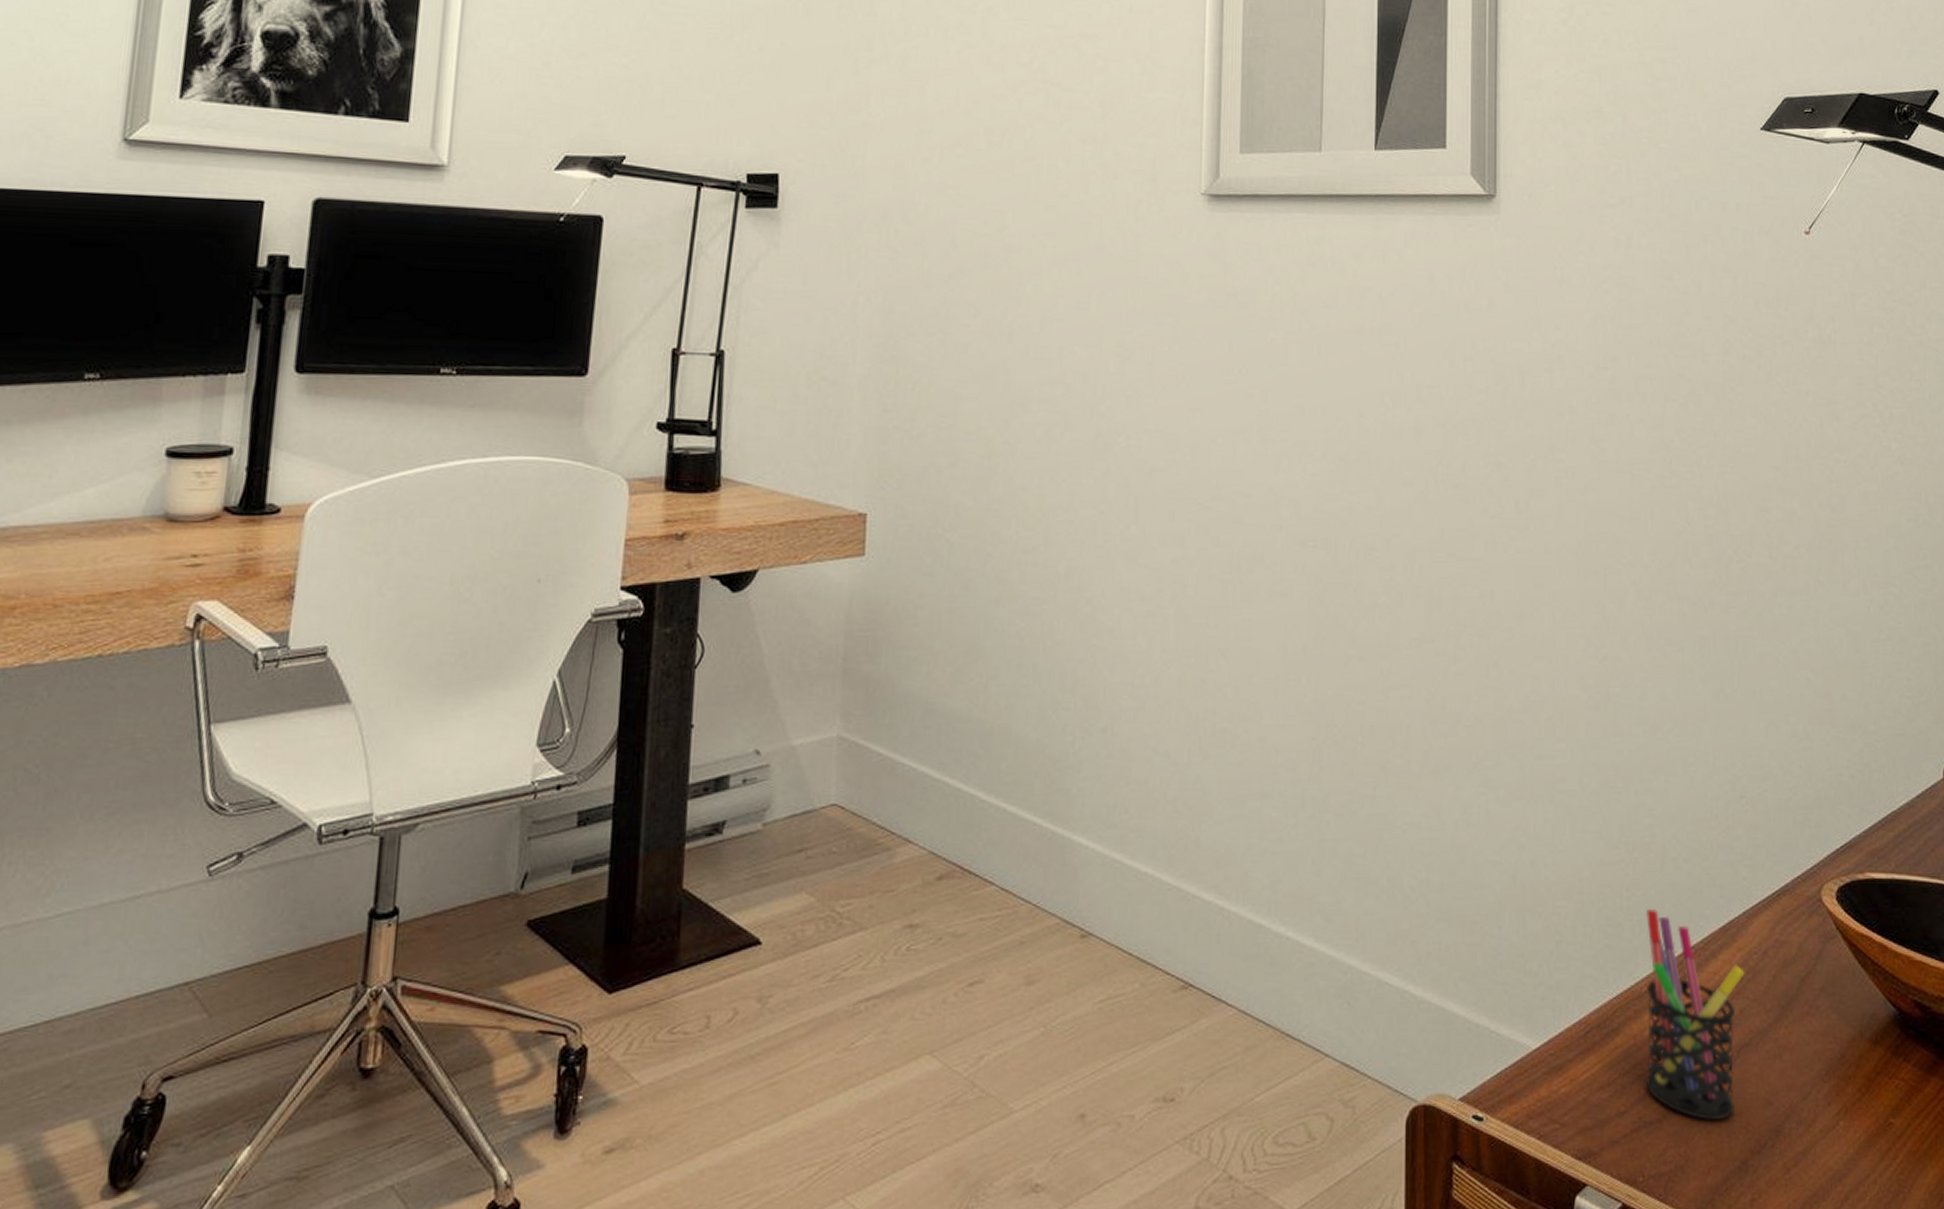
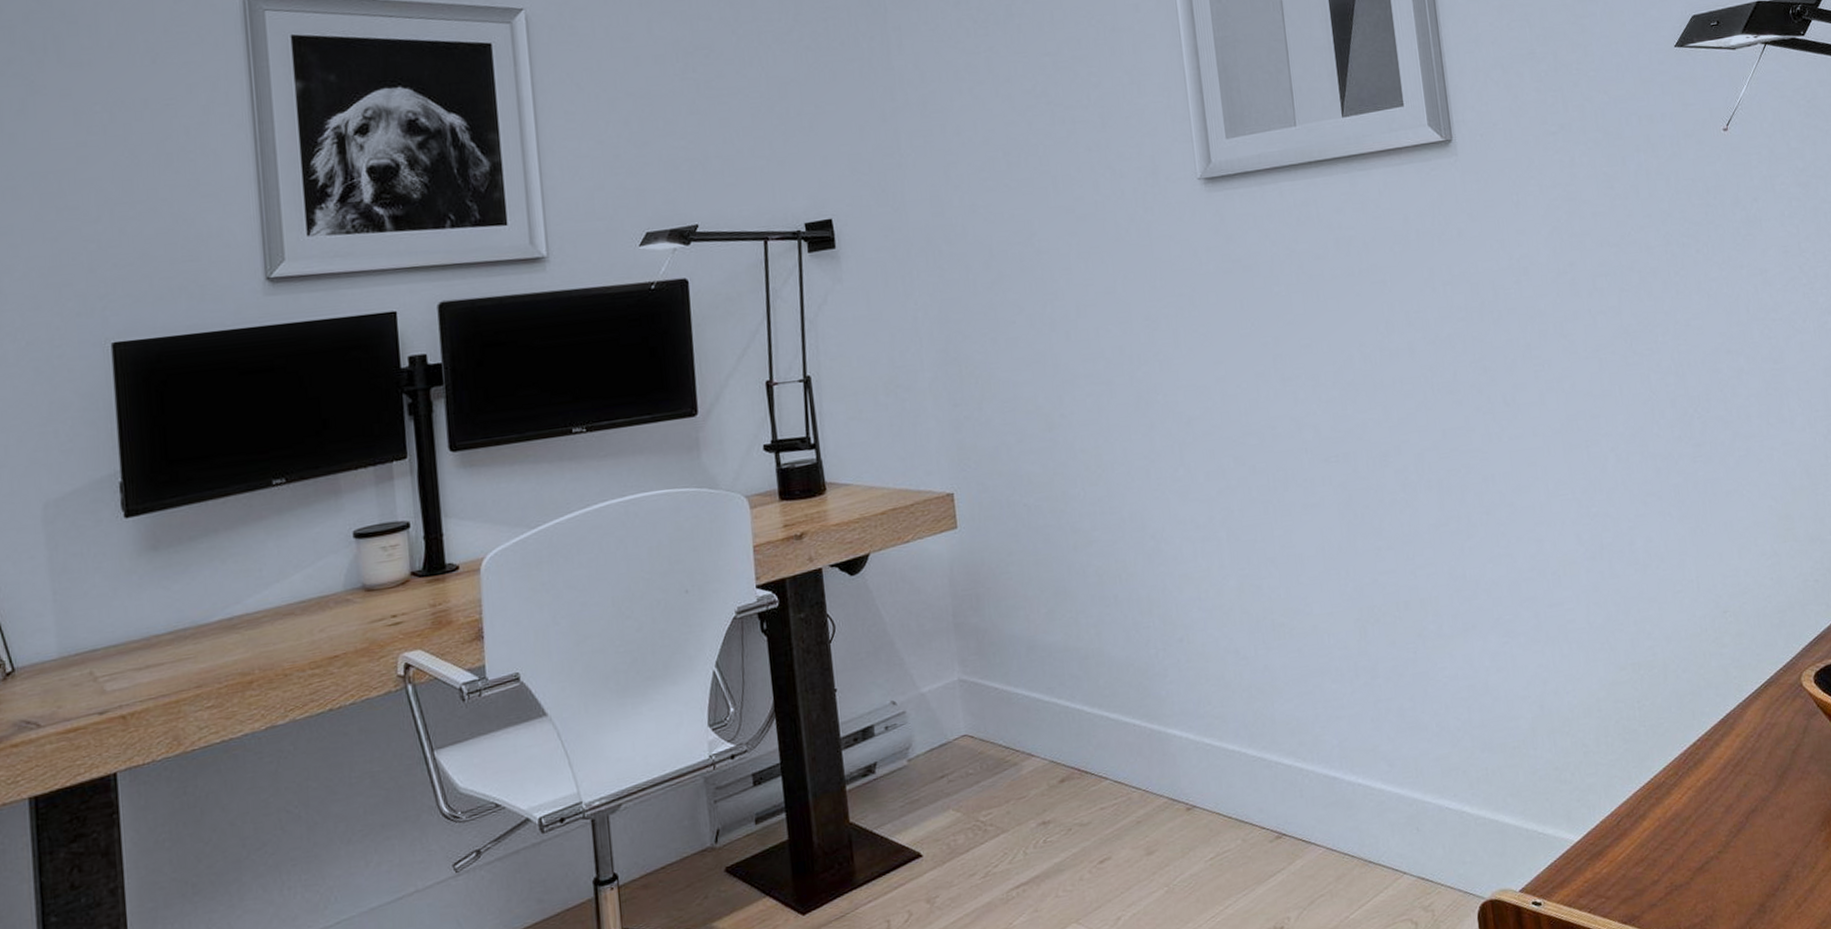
pen holder: present [1645,908,1745,1121] -> none [1655,713,1750,877]

